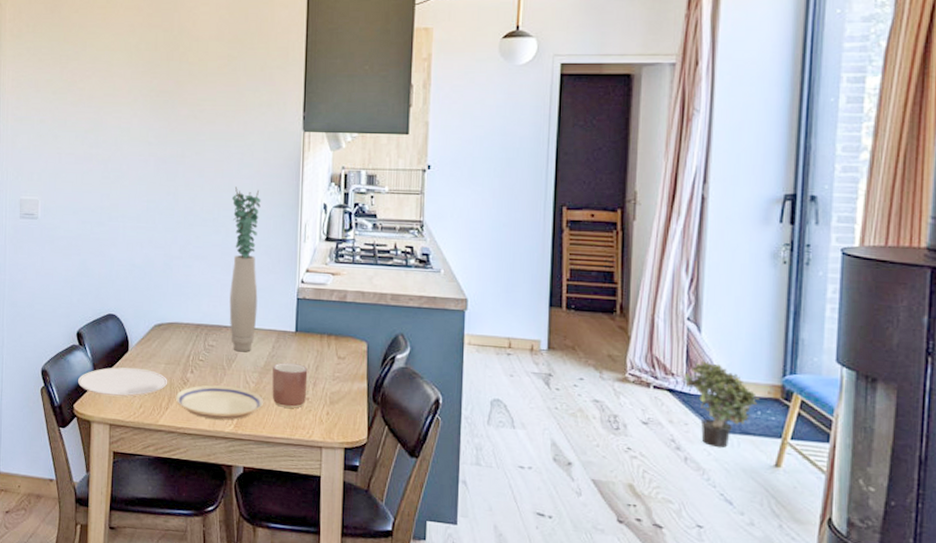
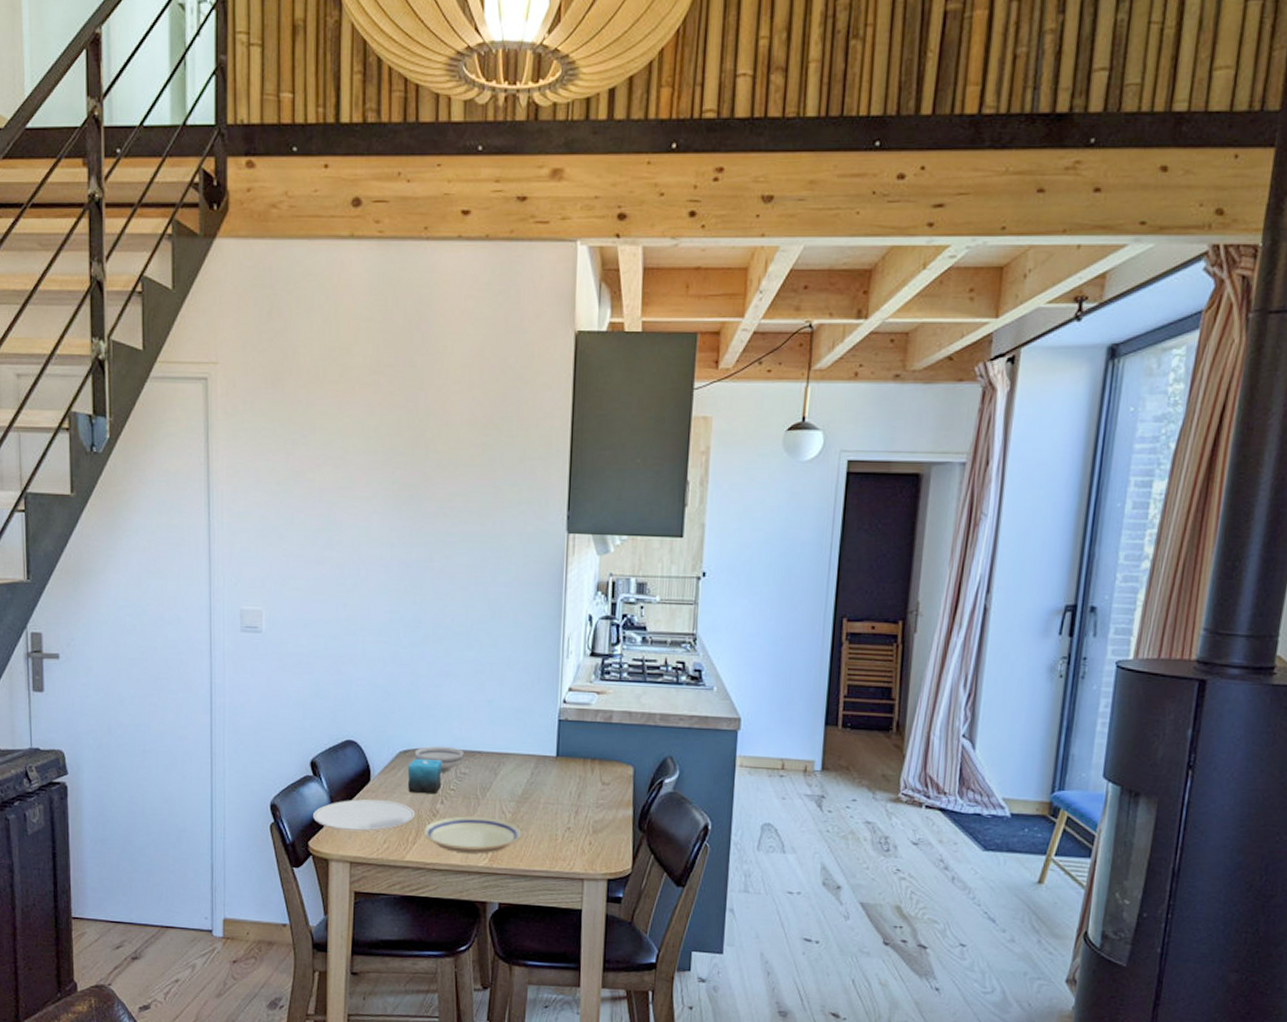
candle: none [161,331,192,364] -> present [407,758,442,794]
bowl: none [167,320,212,345] -> present [414,746,464,773]
vase: present [229,187,261,352] -> none [483,595,519,780]
mug: present [272,362,308,408] -> none [530,790,570,839]
potted plant: present [681,361,760,447] -> none [952,779,1028,866]

